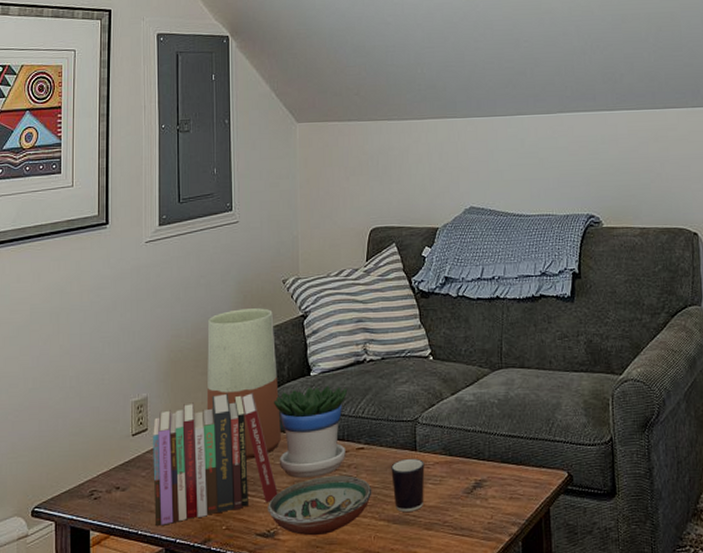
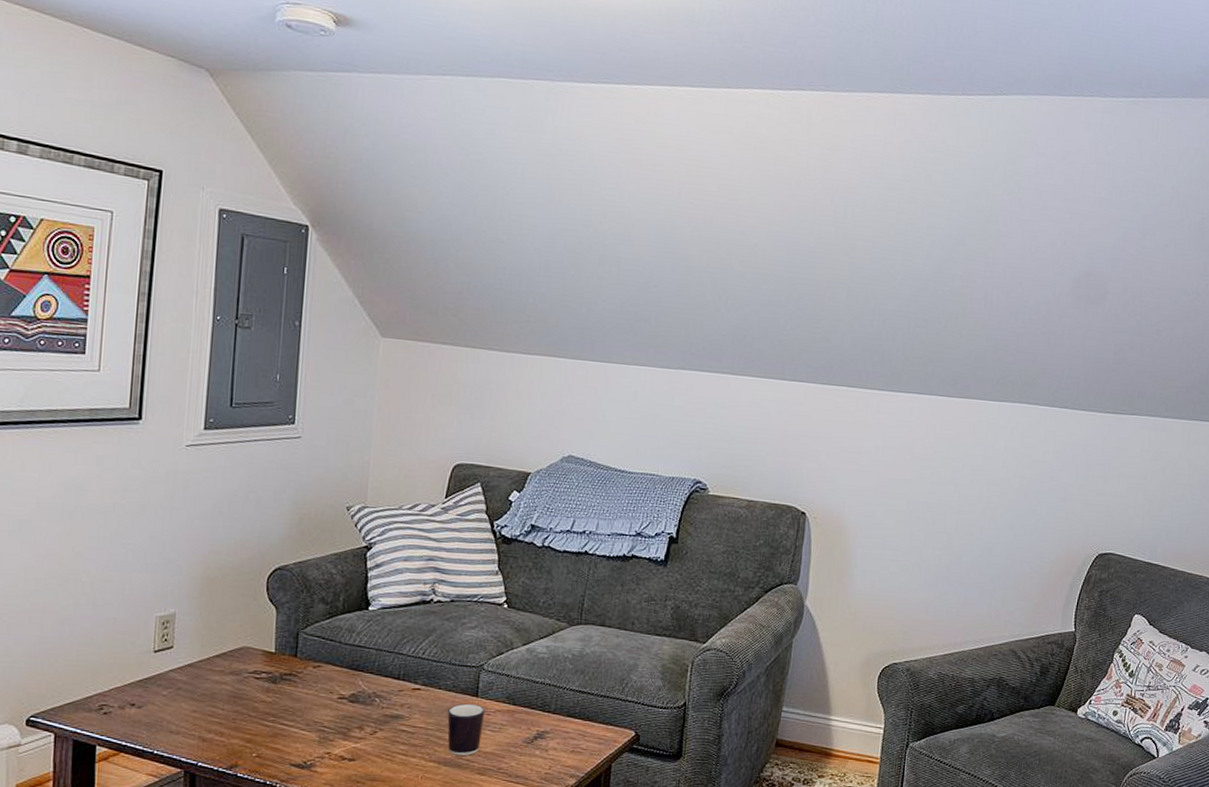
books: present [153,392,278,526] -> none [174,618,319,747]
vase: present [206,308,281,459] -> none [245,531,332,689]
decorative bowl: present [268,476,372,536] -> none [306,713,425,771]
flowerpot: present [274,386,348,479] -> none [323,621,409,714]

